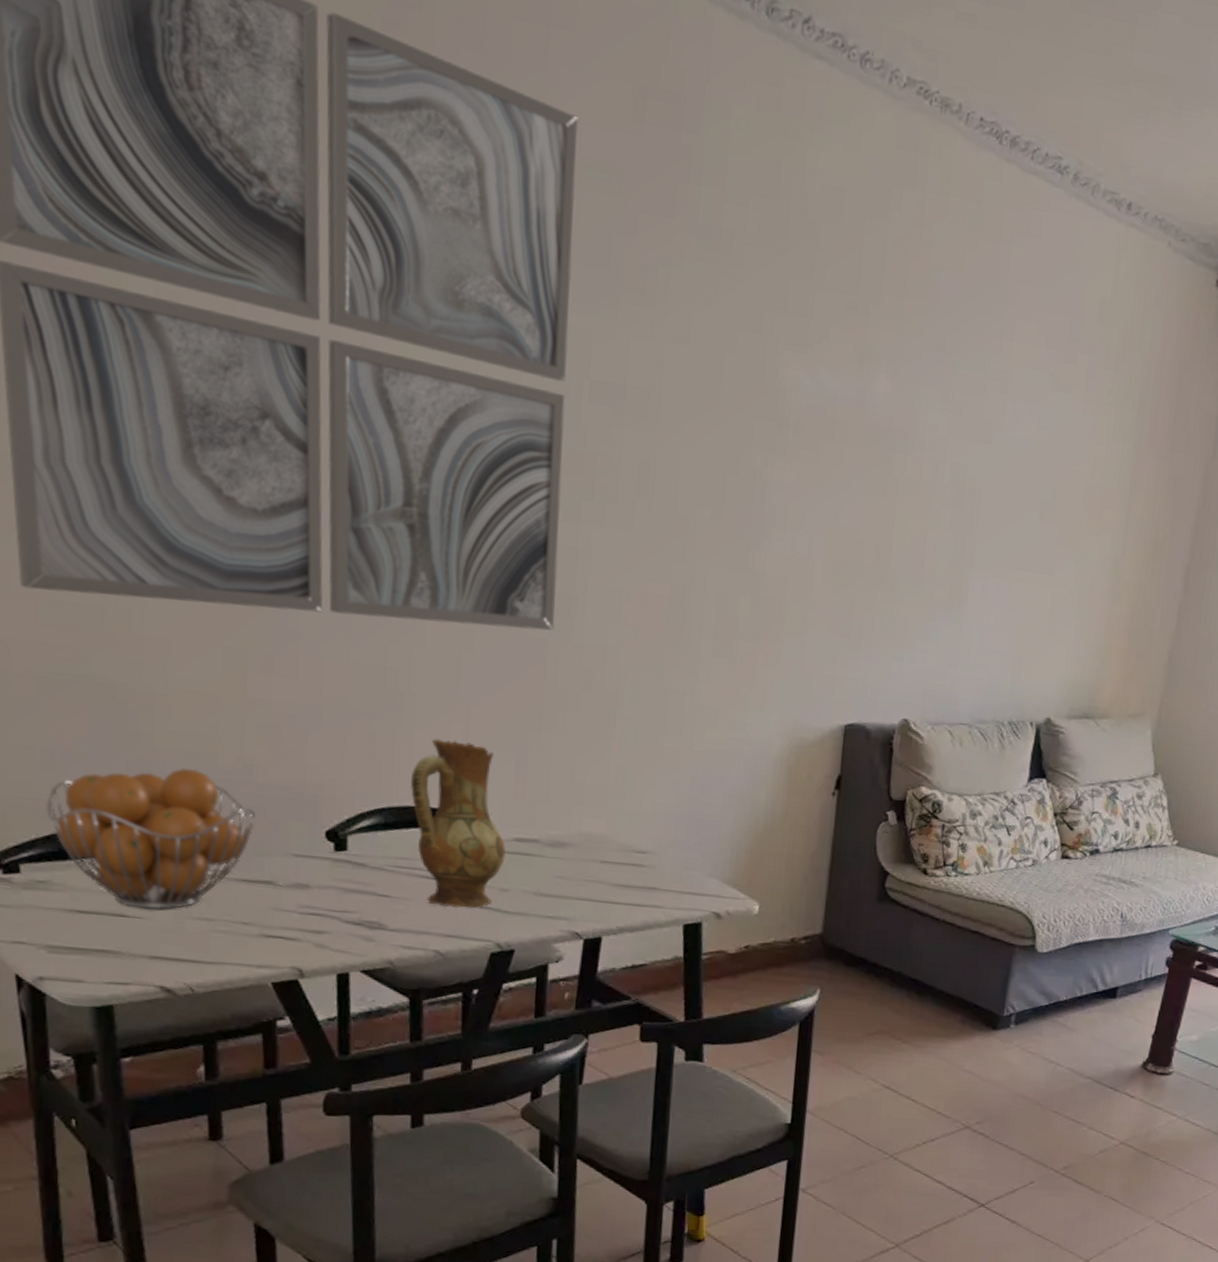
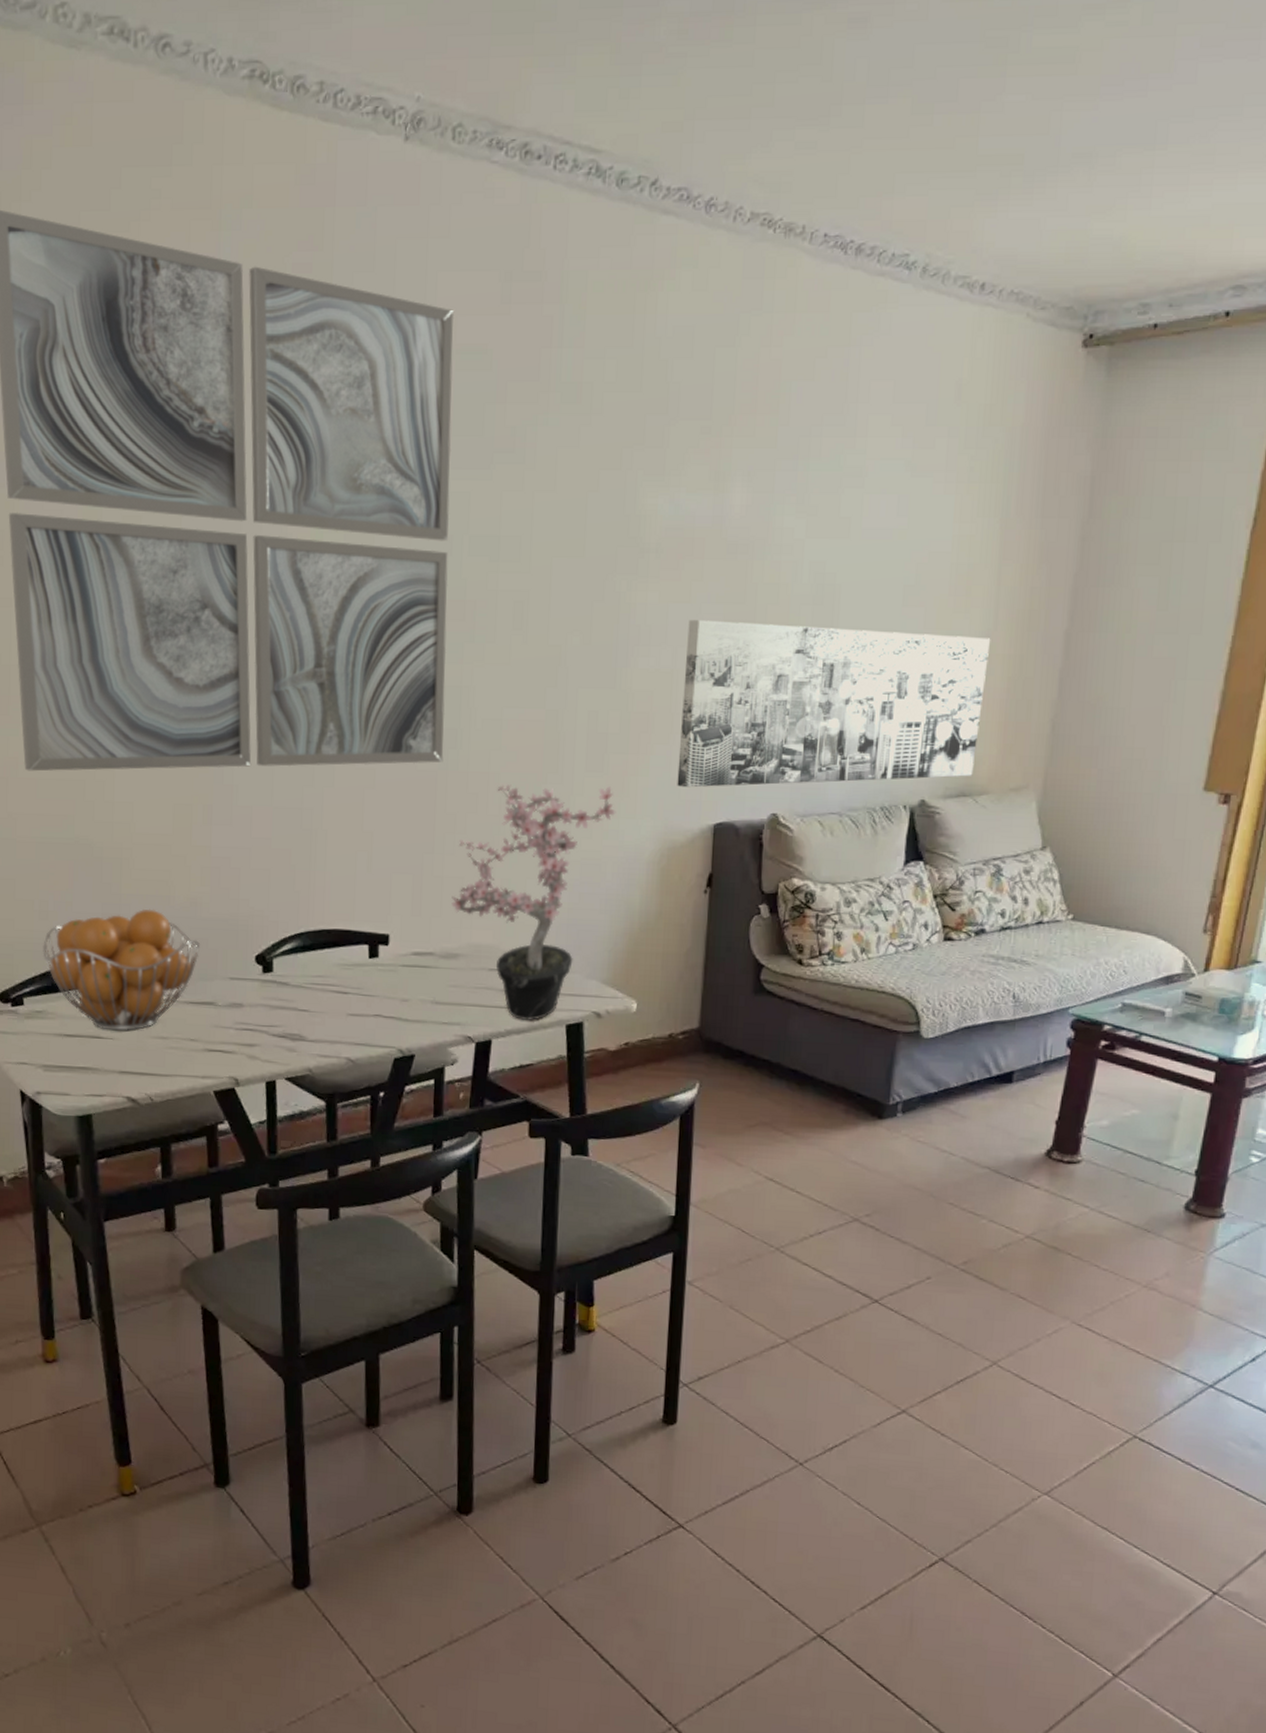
ceramic jug: present [411,739,506,908] -> none [324,868,405,1018]
potted plant: none [560,662,744,918] -> present [451,784,616,1020]
wall art: none [808,507,1119,699] -> present [677,620,991,788]

